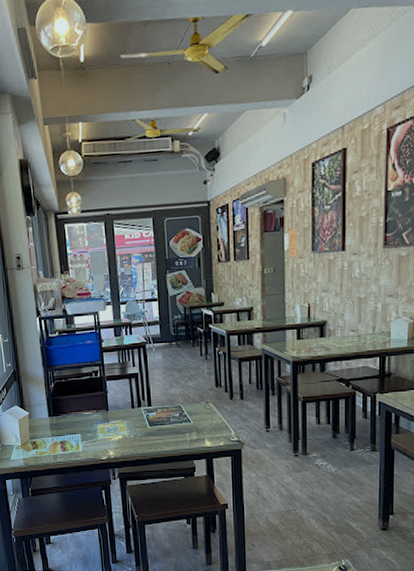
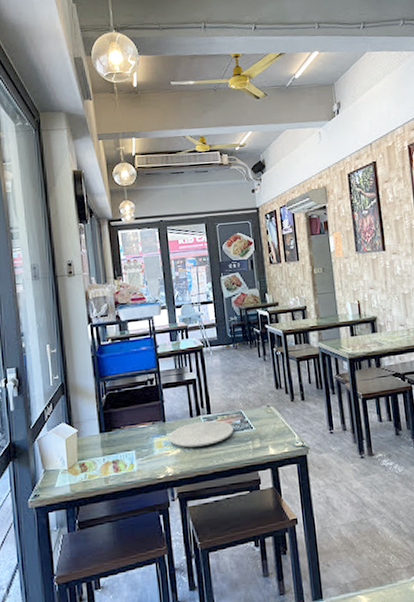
plate: none [111,412,172,435] -> present [168,420,233,448]

